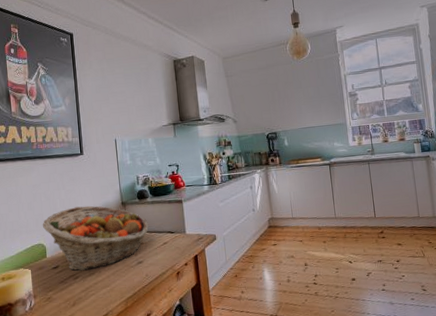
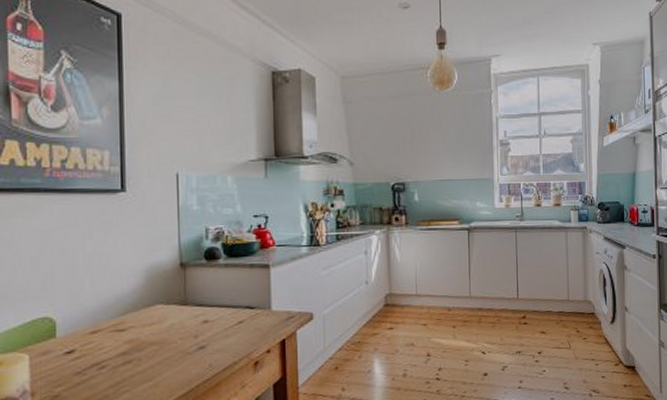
fruit basket: present [42,205,149,271] -> none [51,265,218,358]

